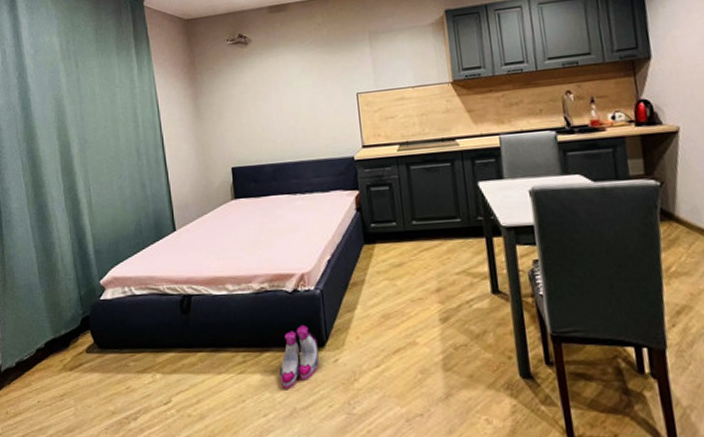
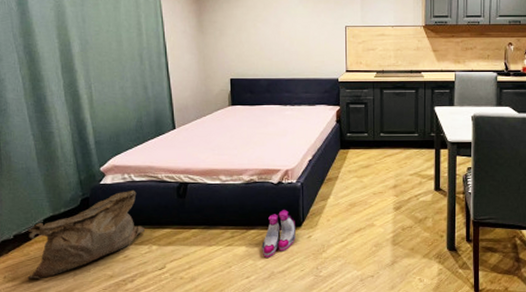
bag: none [28,306,147,416] -> present [27,191,145,279]

